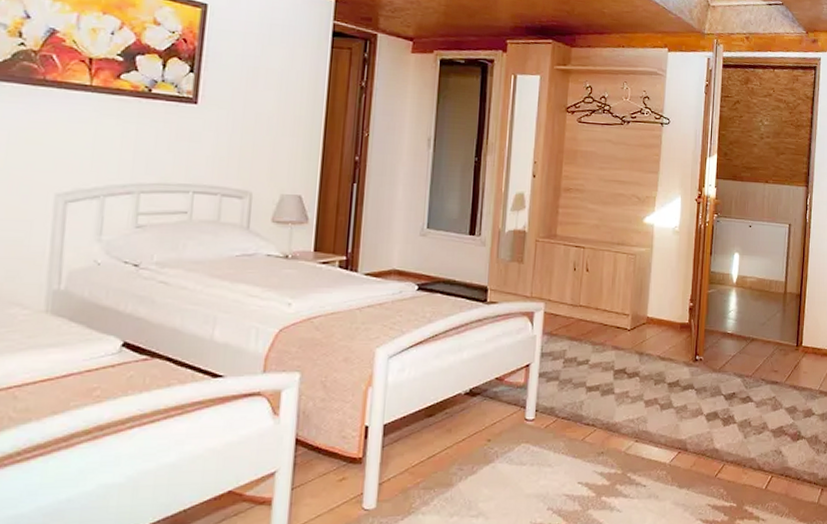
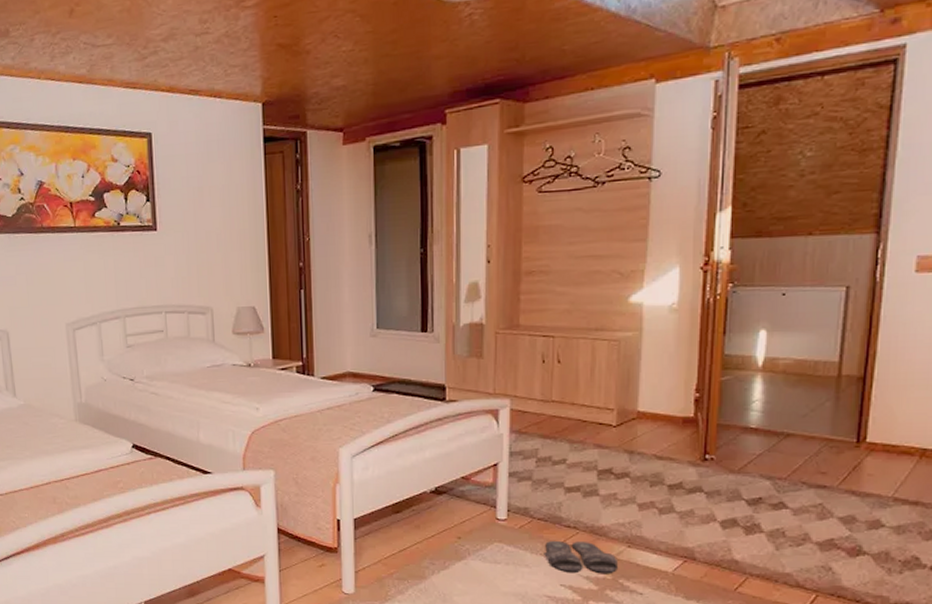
slippers: none [565,438,627,469] -> present [544,540,617,574]

